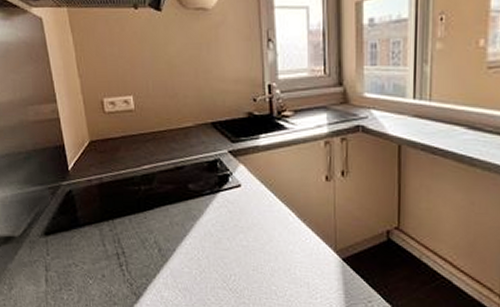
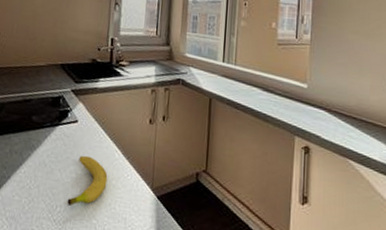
fruit: none [241,221,283,274] -> present [67,155,108,206]

